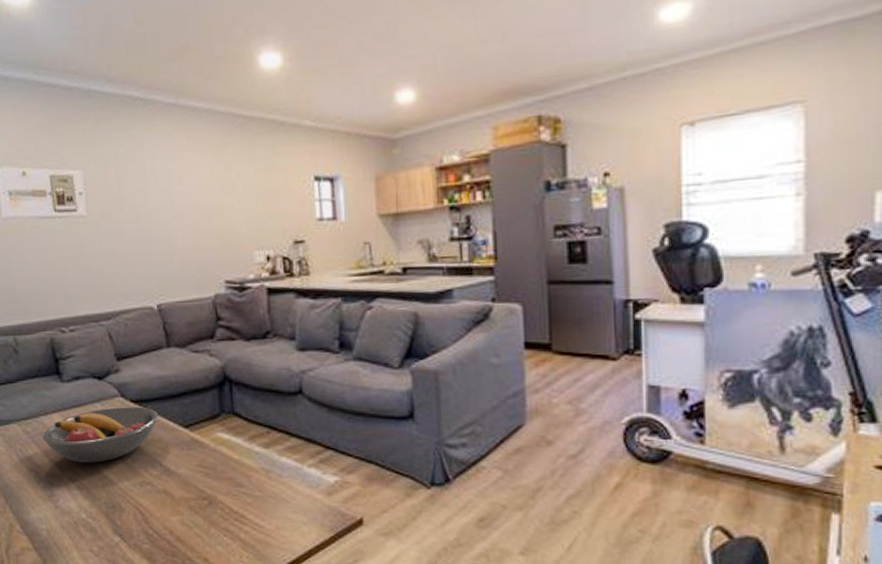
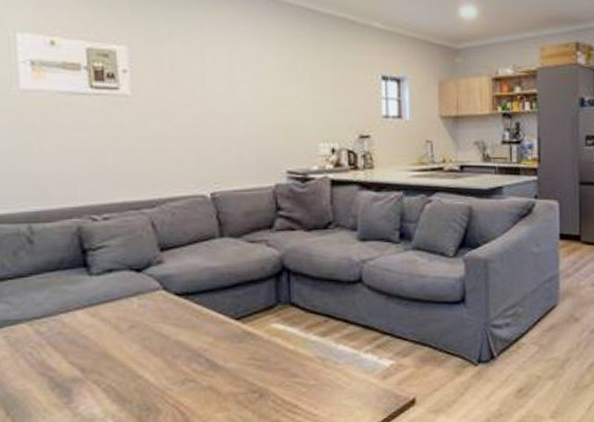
fruit bowl: present [42,407,159,463] -> none [61,299,208,364]

